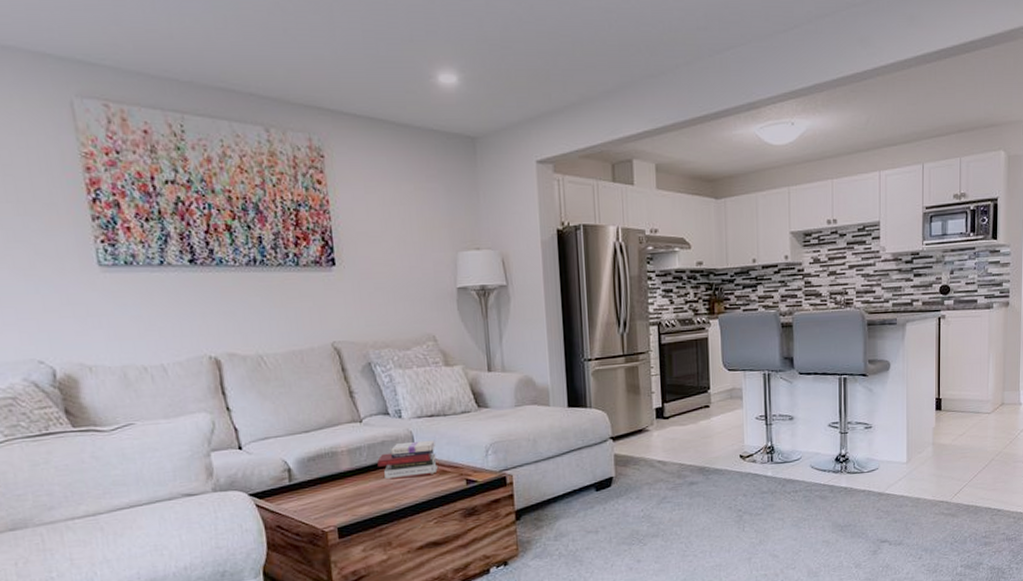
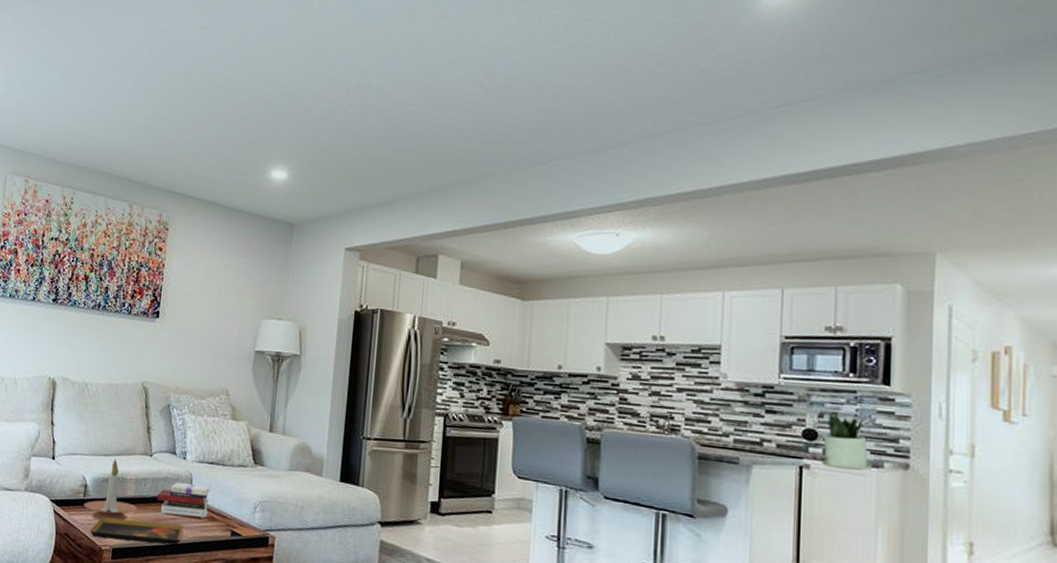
candle holder: none [291,433,357,502] -> present [83,458,137,521]
decorative tray: none [305,486,415,521] -> present [89,517,184,545]
planter: none [953,267,987,315] -> present [822,413,873,471]

